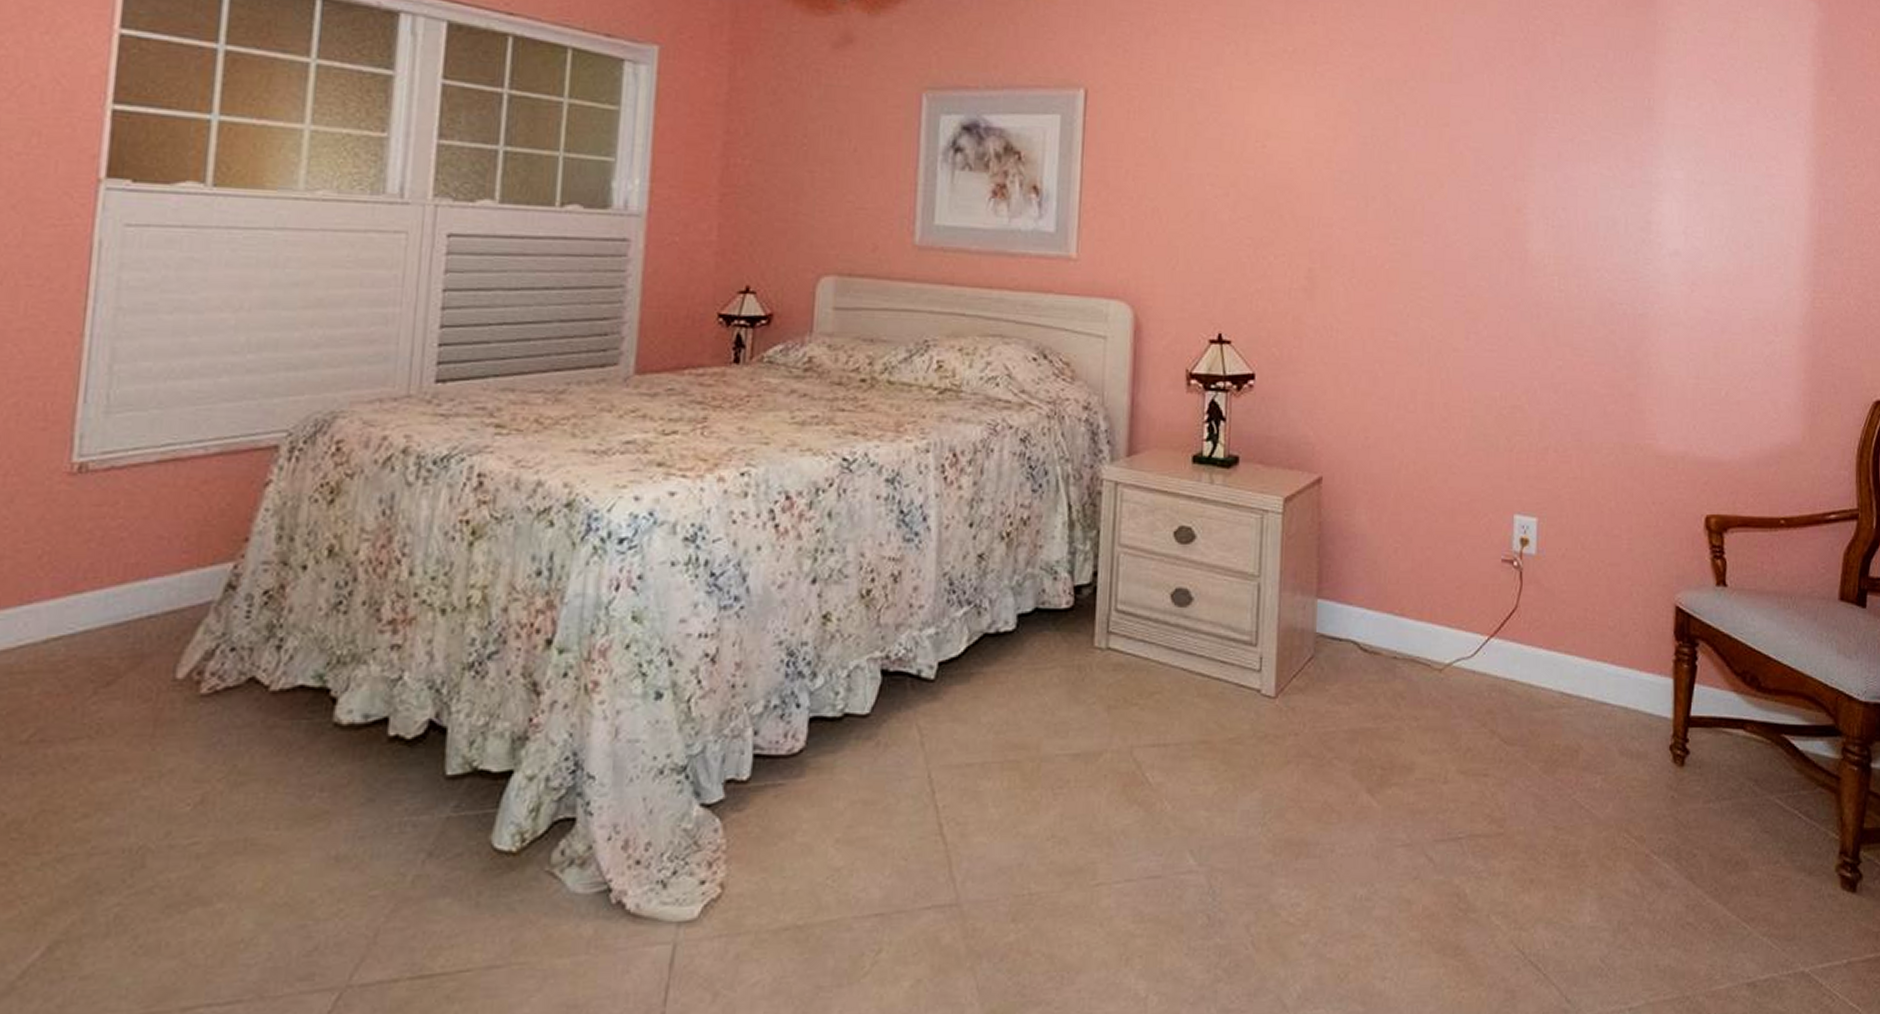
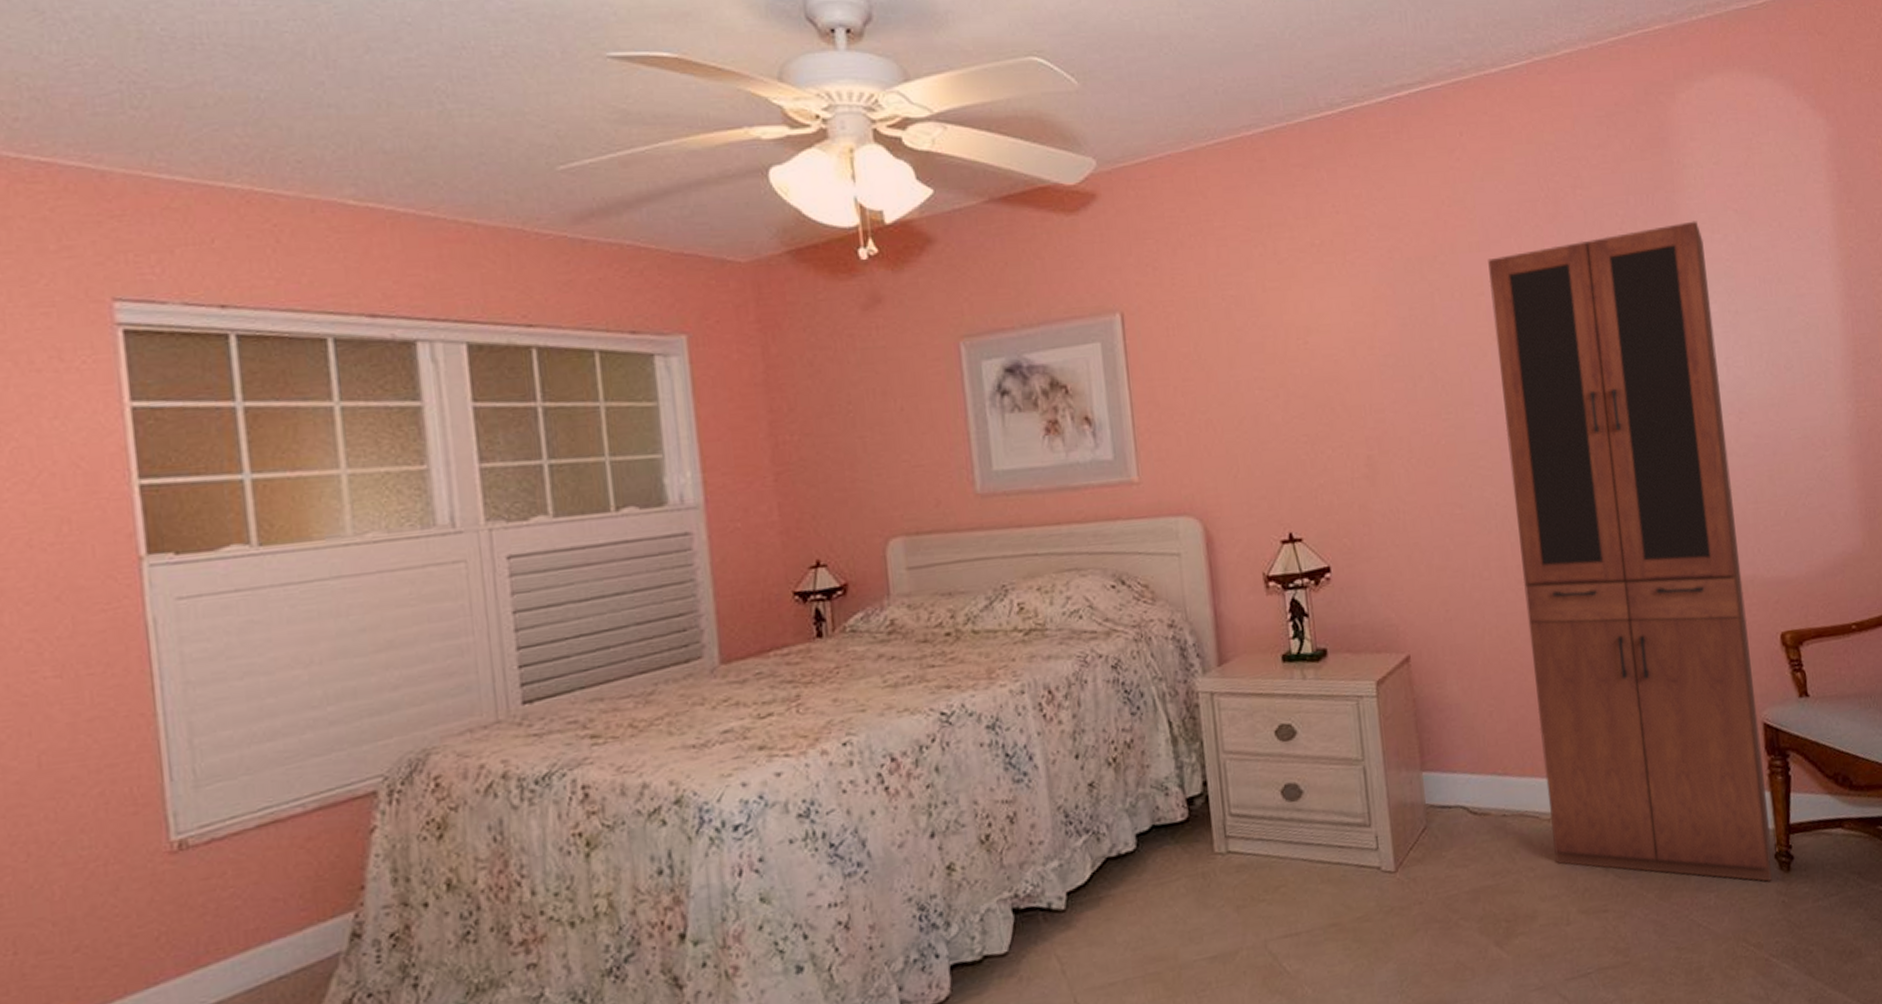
cabinet: none [1440,84,1678,773] -> present [1488,221,1773,882]

